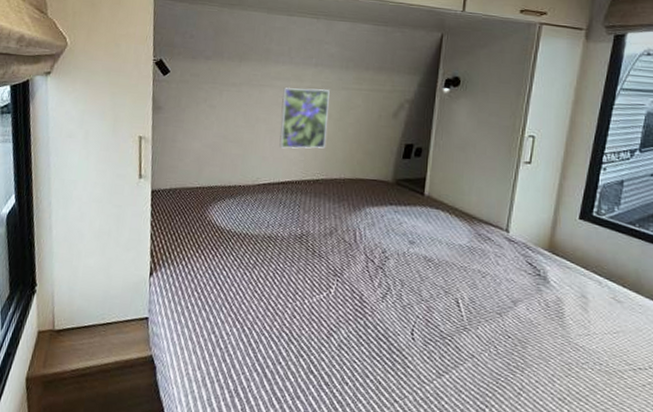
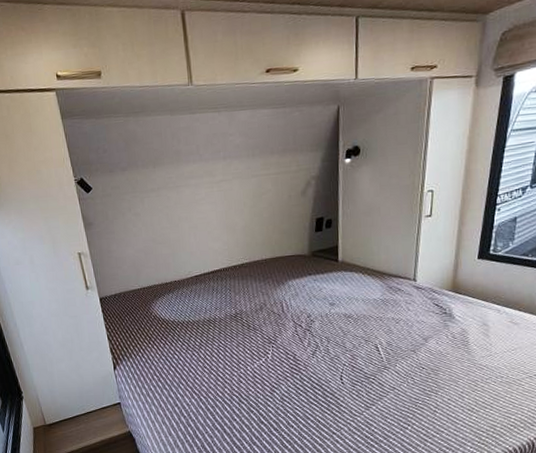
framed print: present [279,87,330,149] -> none [198,180,244,242]

